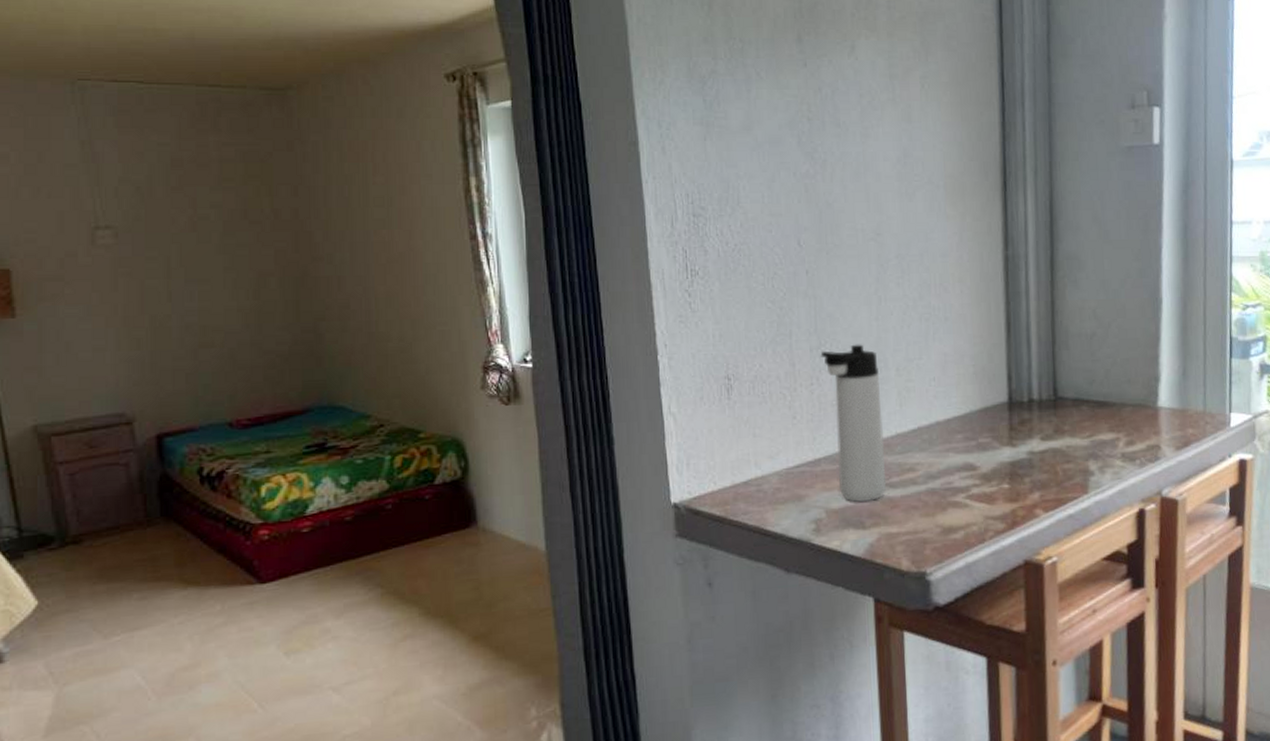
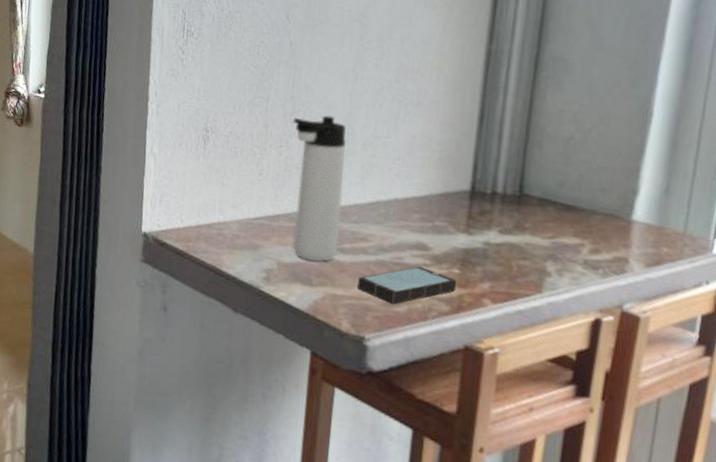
smartphone: none [911,487,1009,532] -> present [357,266,457,304]

